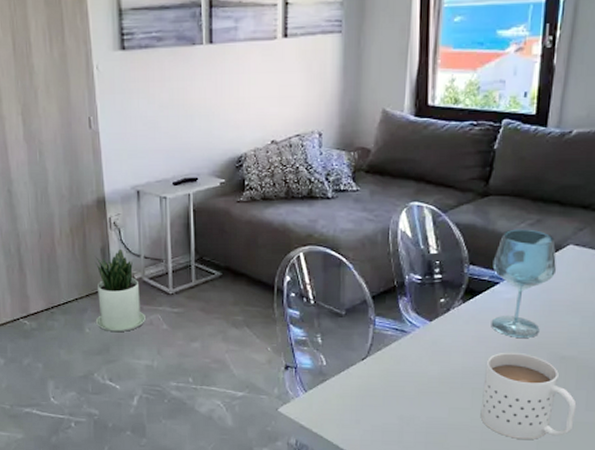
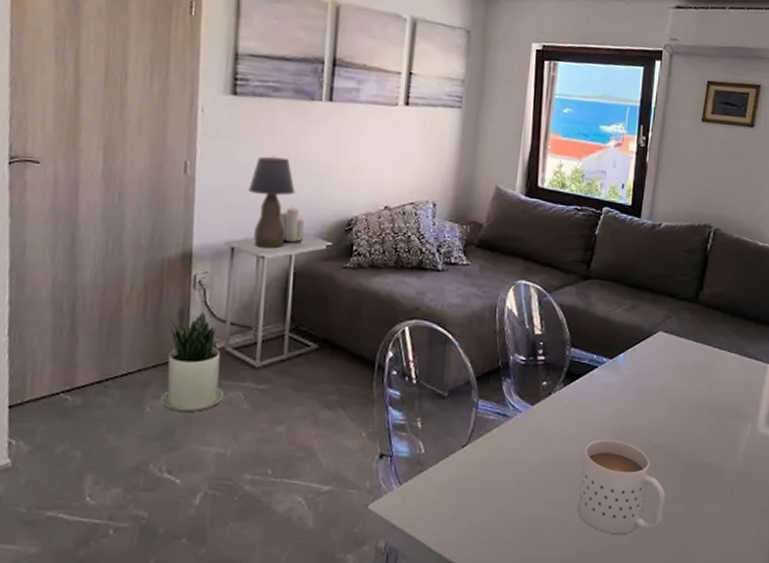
table lamp: none [145,103,188,189] -> present [248,155,296,249]
candle: none [176,148,199,181] -> present [280,205,305,242]
wine glass: present [491,229,557,338] -> none [589,313,649,424]

